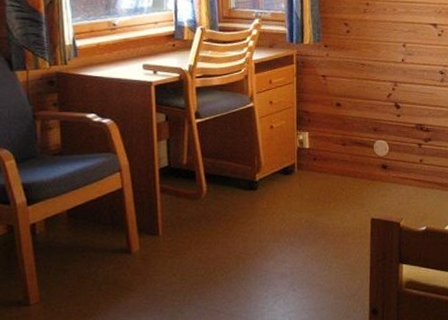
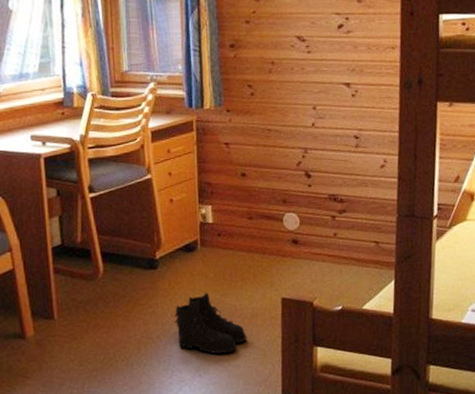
boots: none [271,212,339,270] -> present [174,292,247,355]

